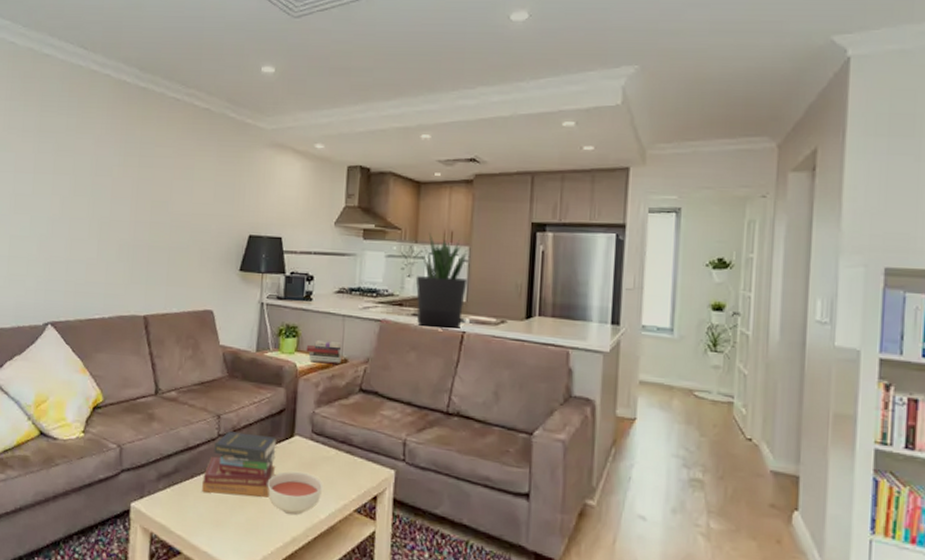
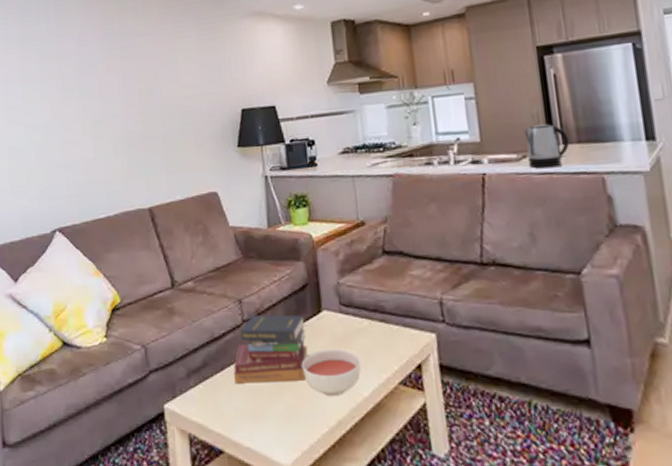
books: present [306,339,342,364] -> none [318,204,358,230]
planter: present [415,233,469,329] -> none [422,76,480,175]
kettle: none [504,293,545,336] -> present [523,123,569,168]

